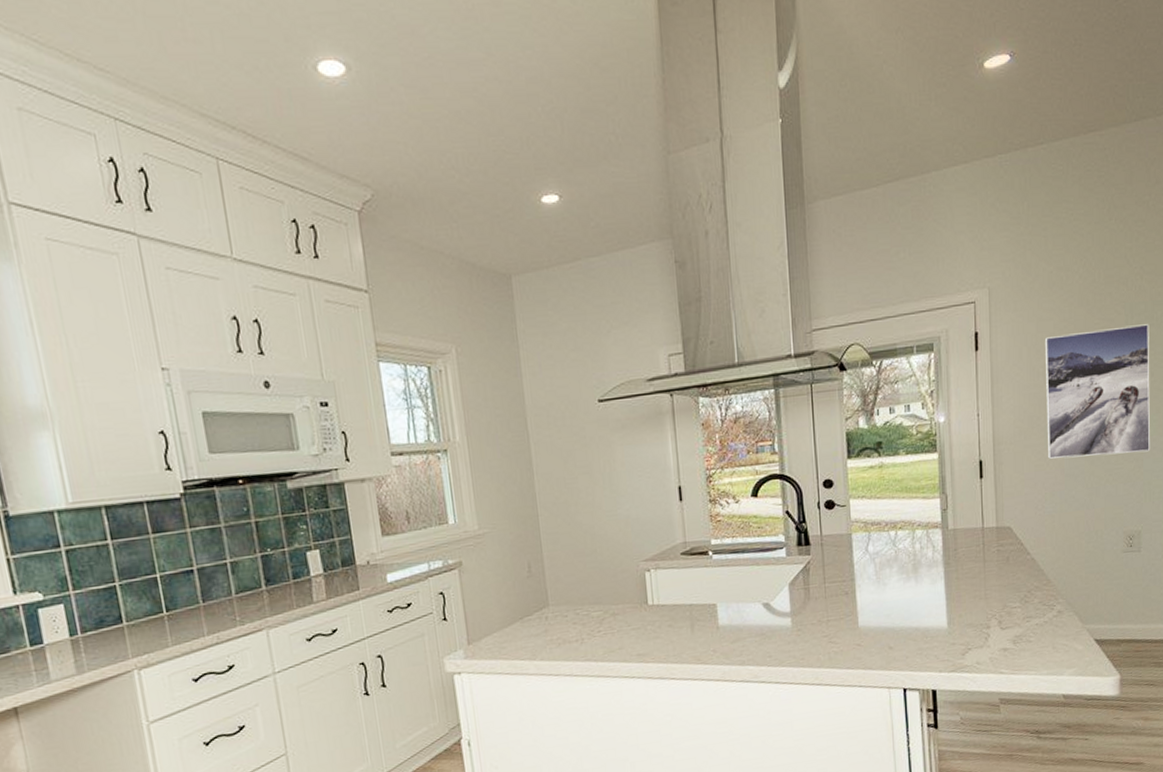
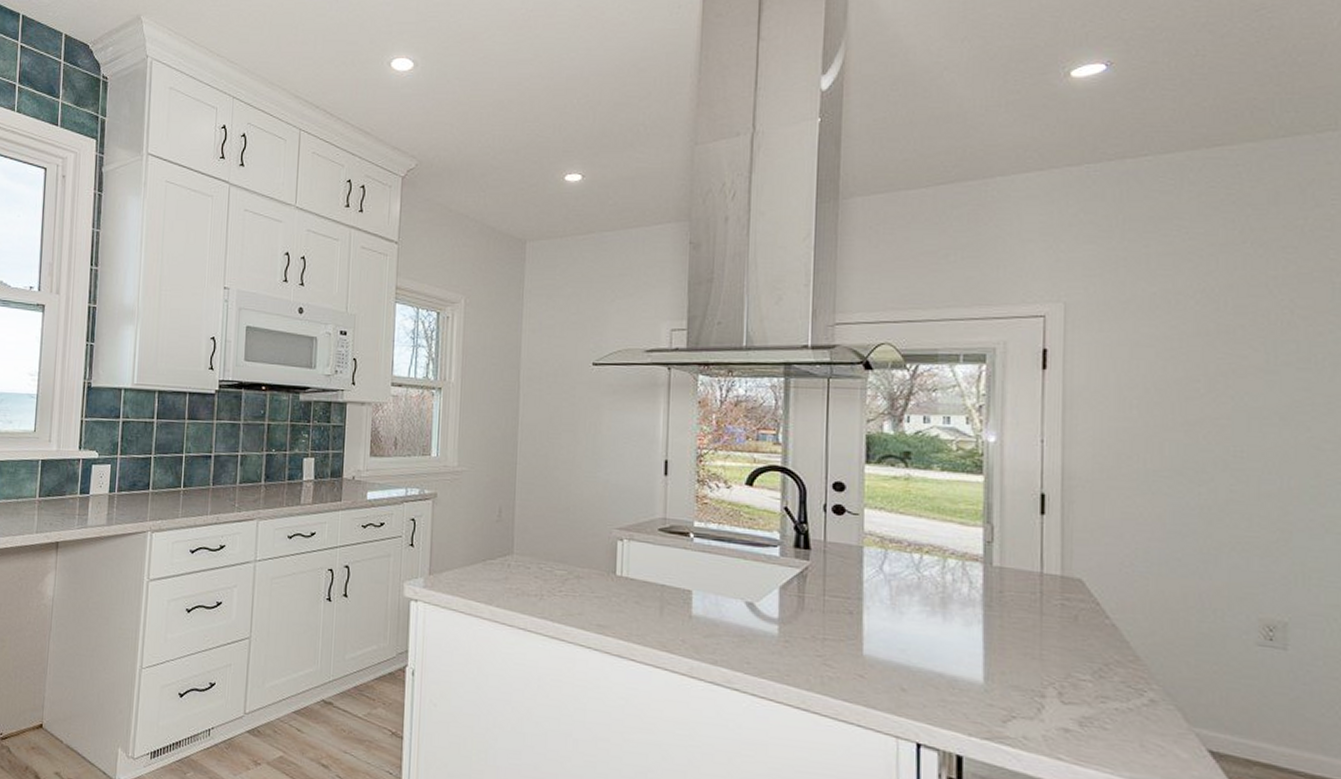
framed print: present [1044,324,1151,459] -> none [1141,365,1305,524]

